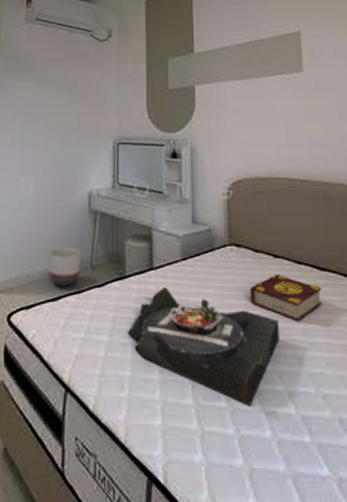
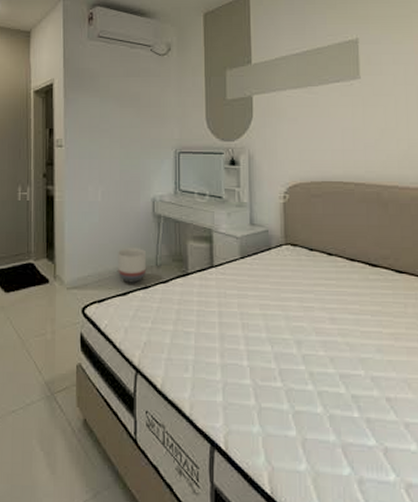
serving tray: present [128,287,280,406] -> none [191,283,332,386]
book: present [249,273,323,322] -> none [304,270,374,313]

